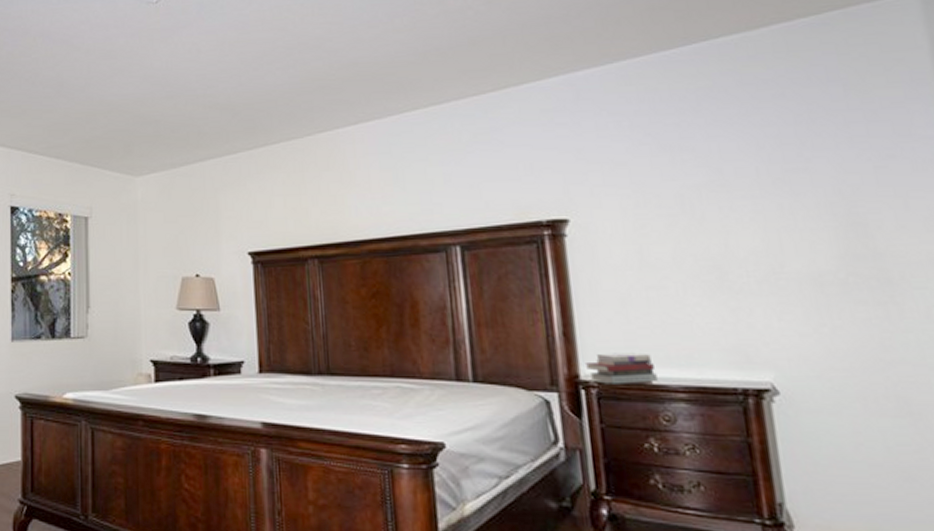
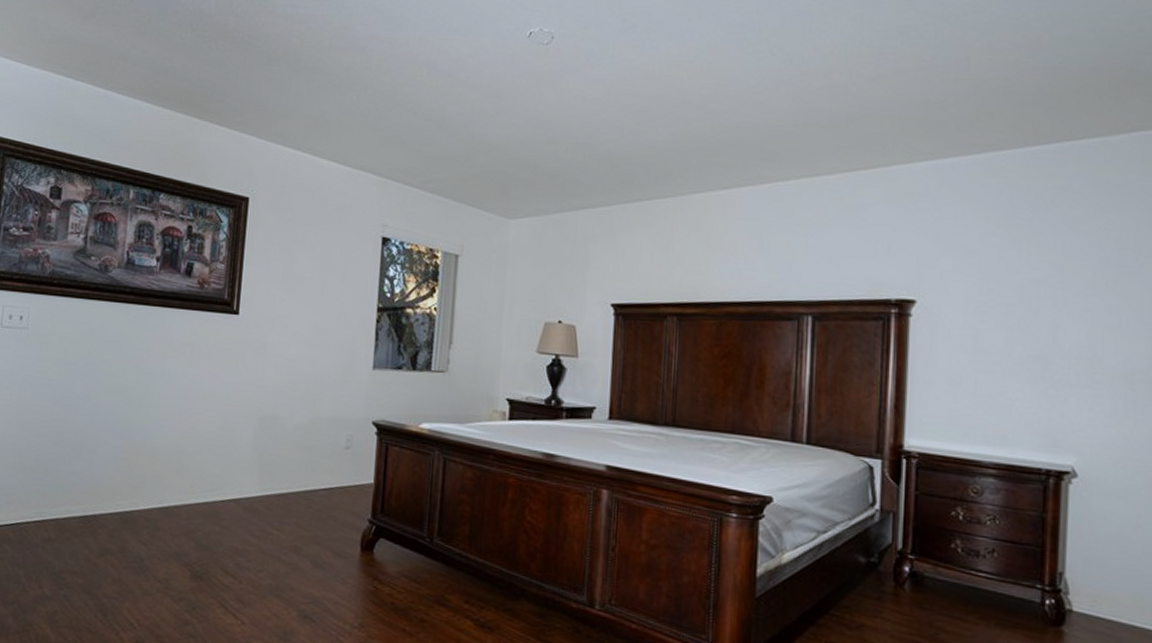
books: present [586,353,658,386] -> none [911,427,973,459]

